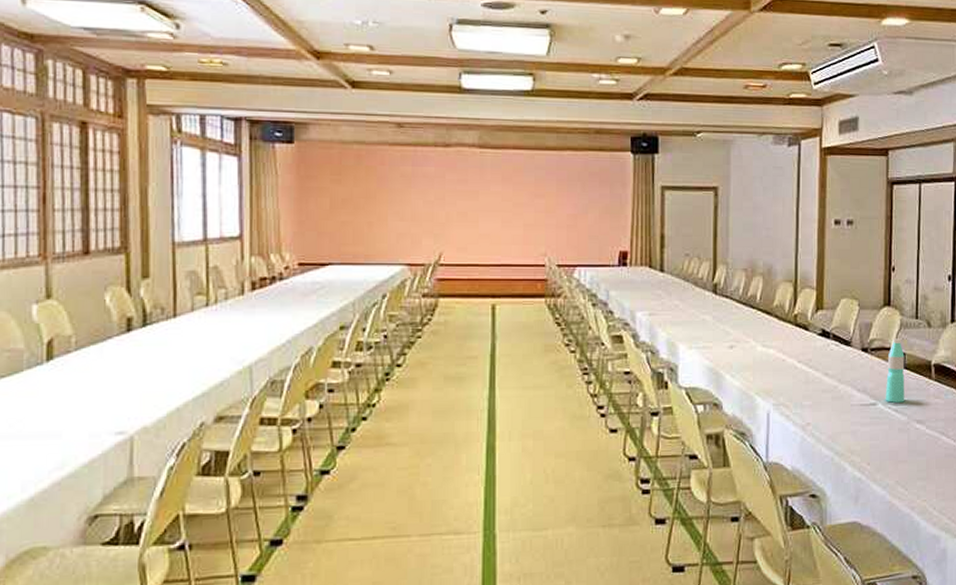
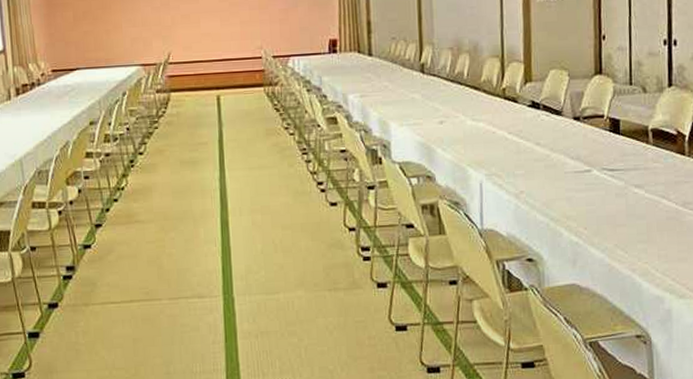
water bottle: present [885,338,905,403] -> none [600,105,621,169]

